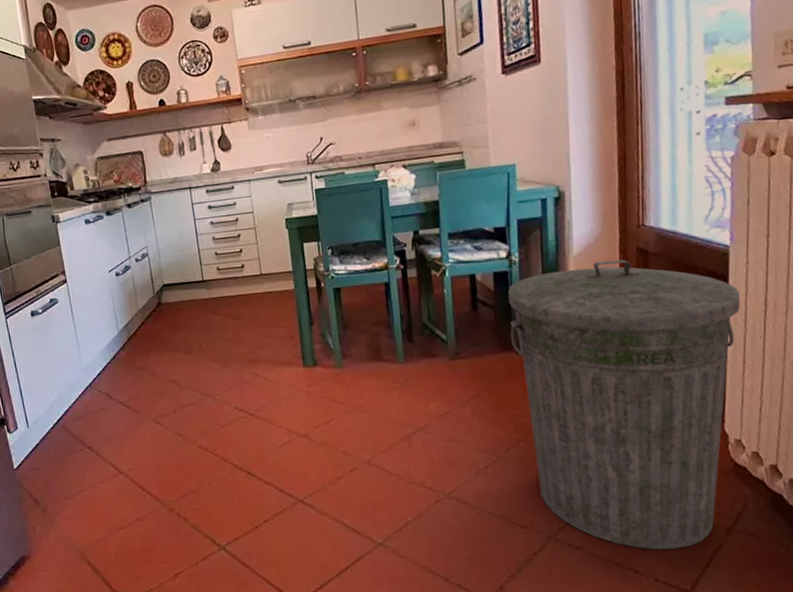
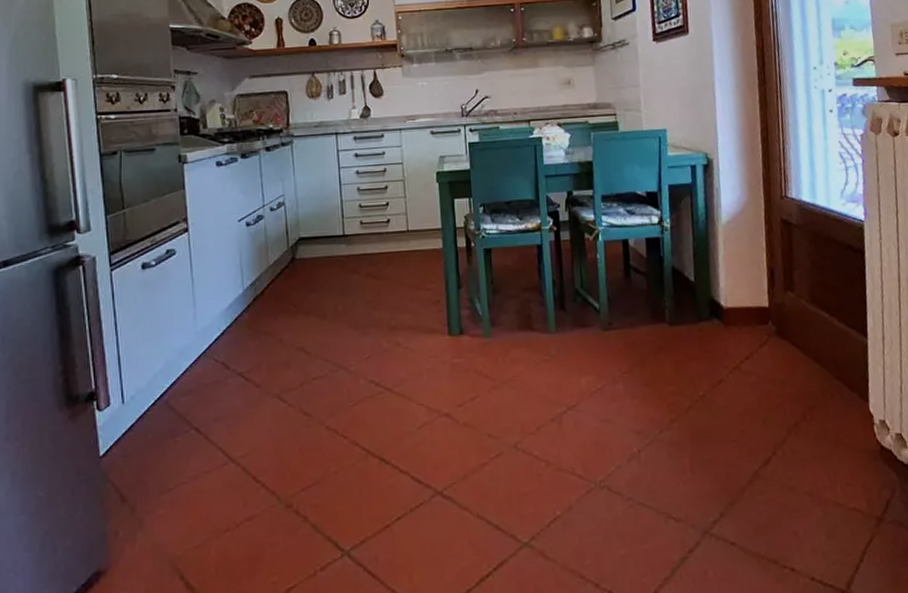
trash can: present [508,260,741,550] -> none [660,230,877,544]

